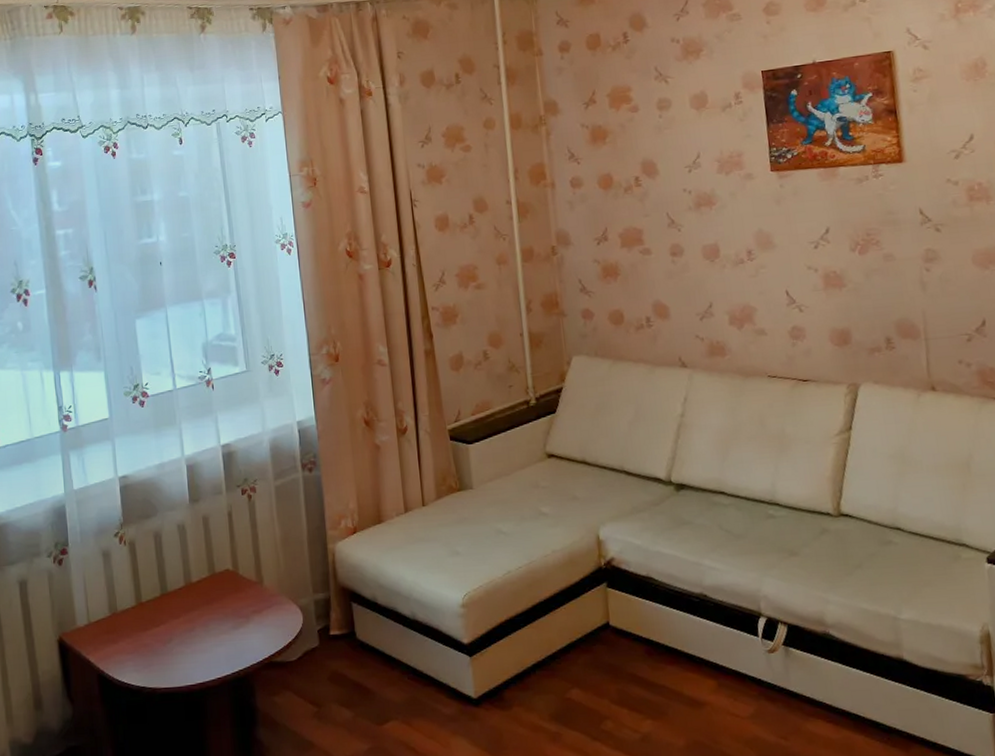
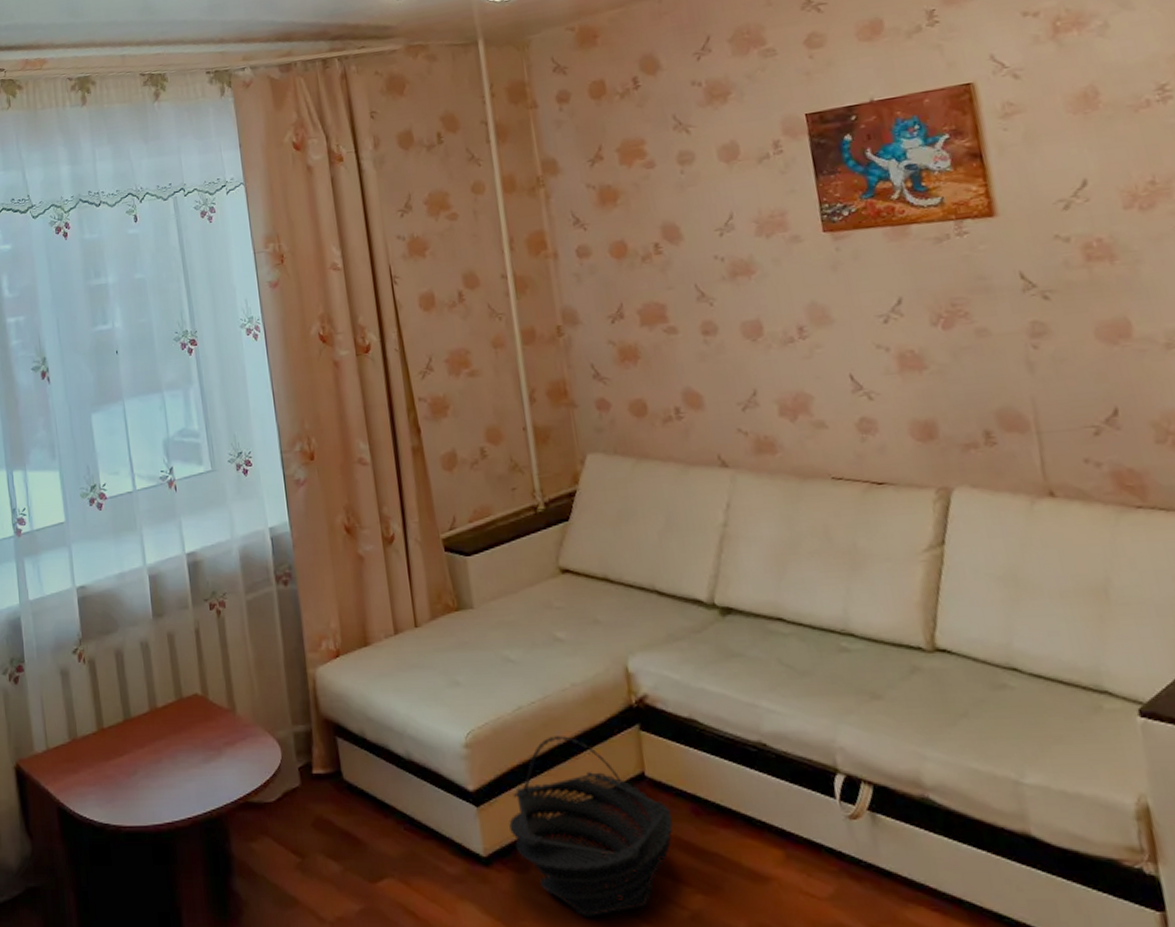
basket: none [496,594,631,743] -> present [509,736,673,917]

